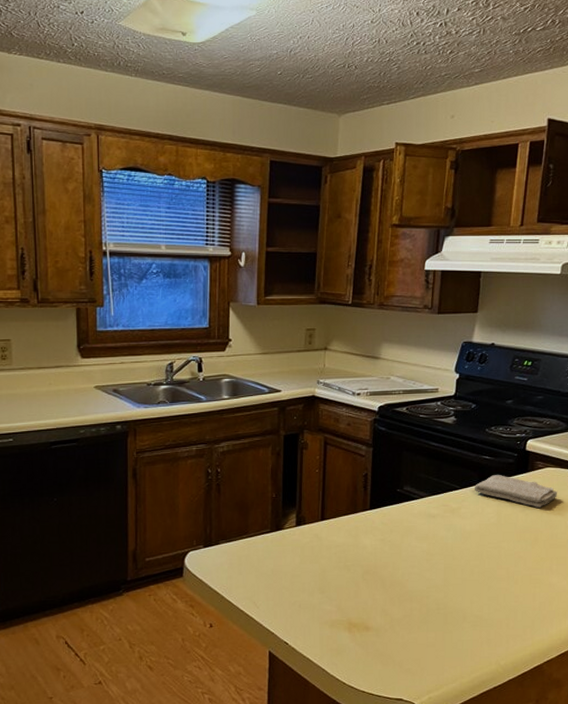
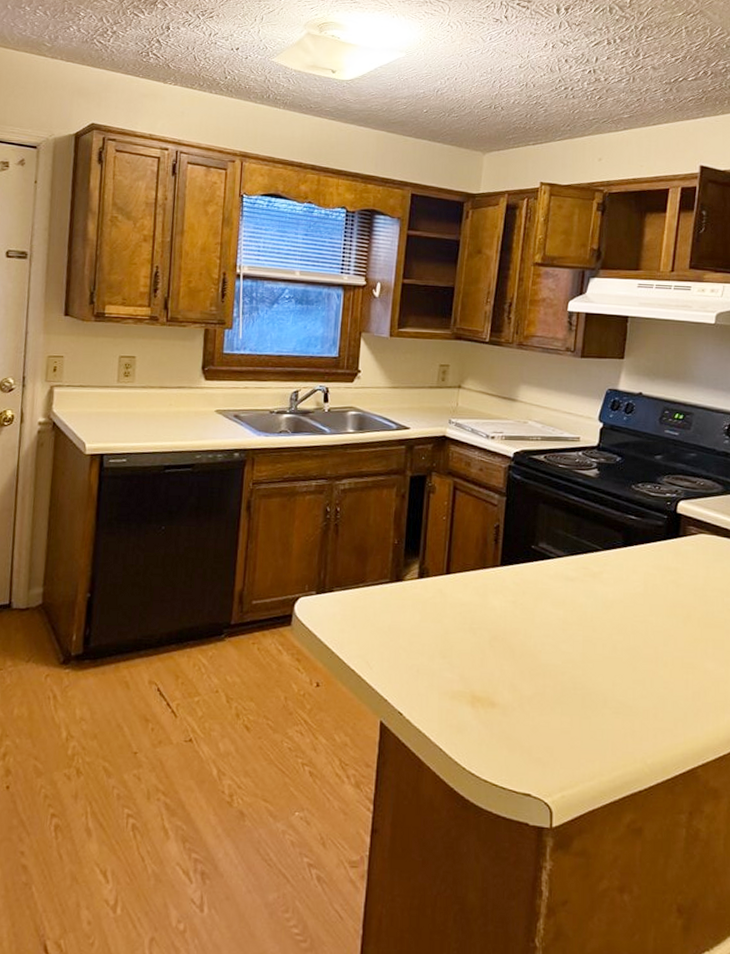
washcloth: present [474,475,557,508] -> none [618,538,713,579]

